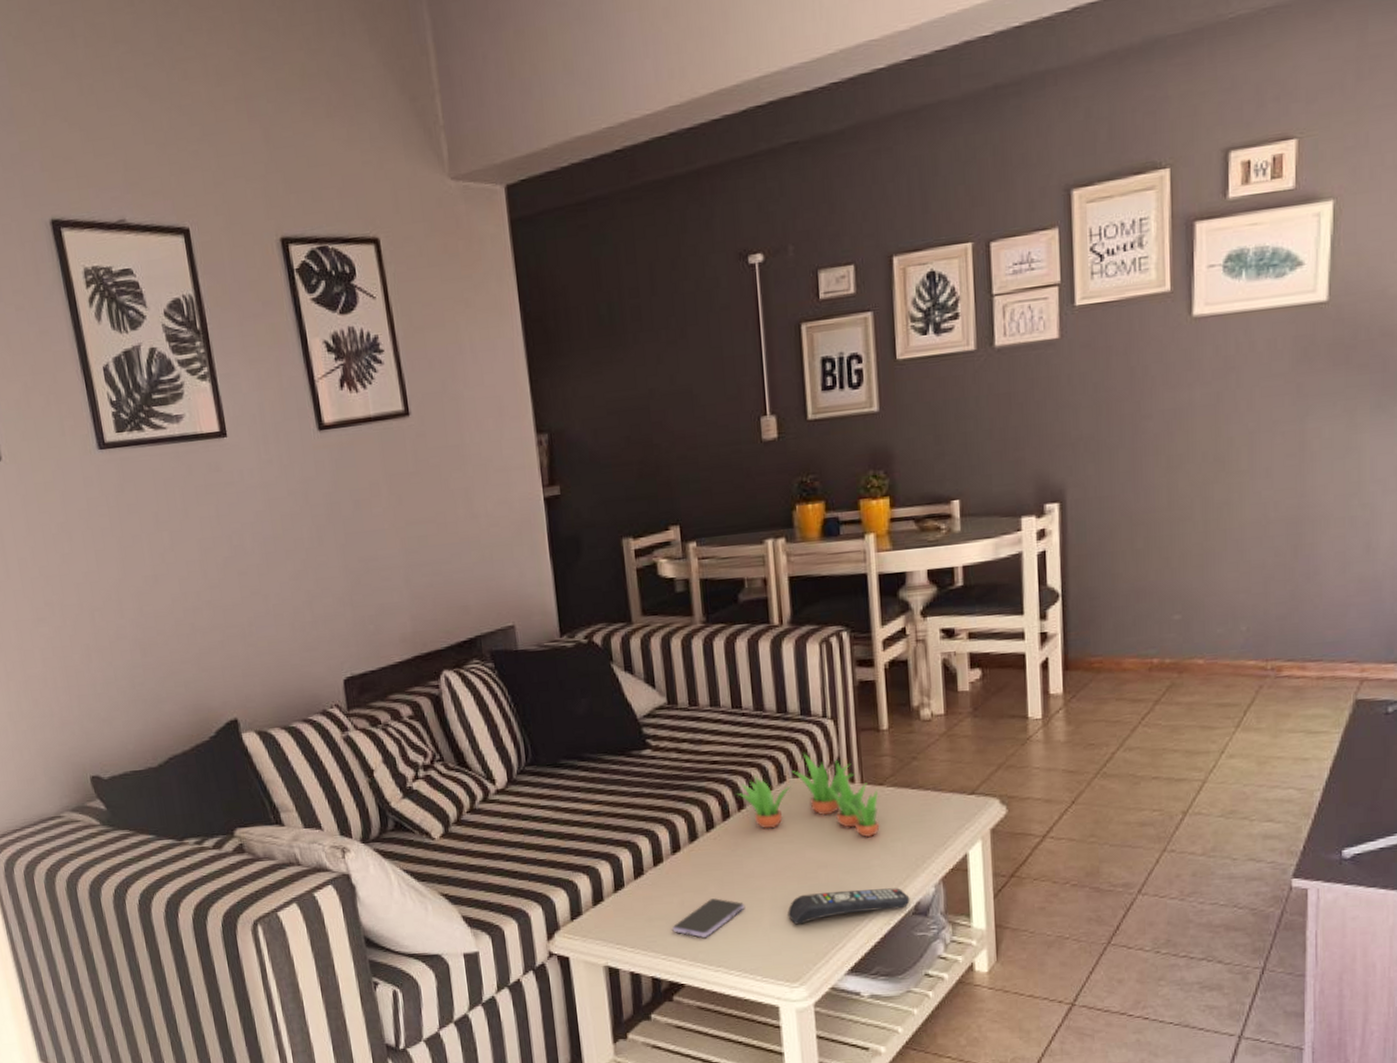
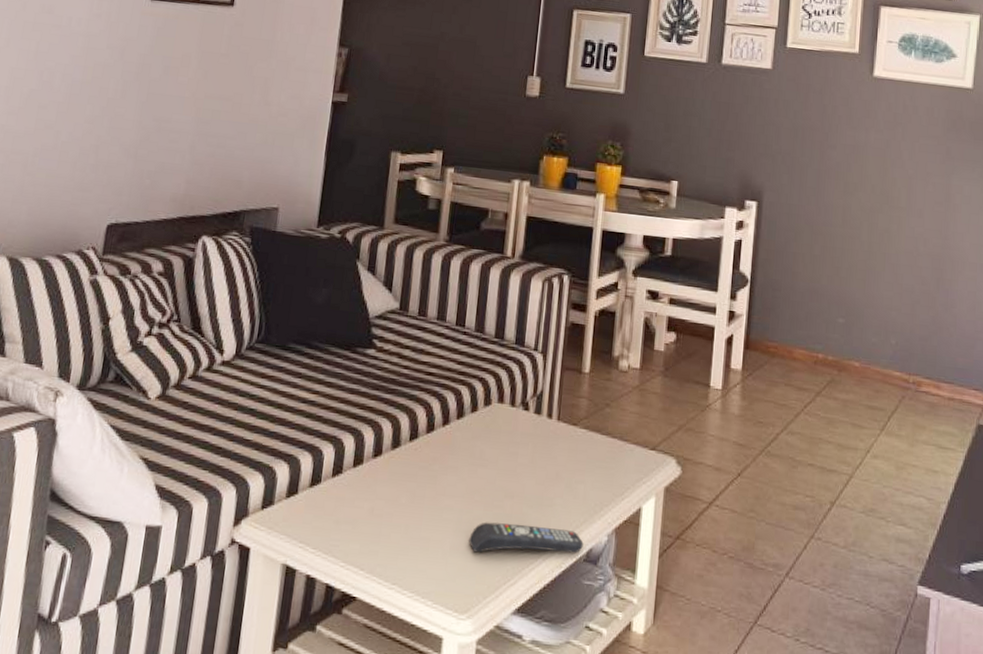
smartphone: present [671,898,745,938] -> none [356,510,431,550]
succulent plant: present [737,753,880,838] -> none [445,381,571,475]

